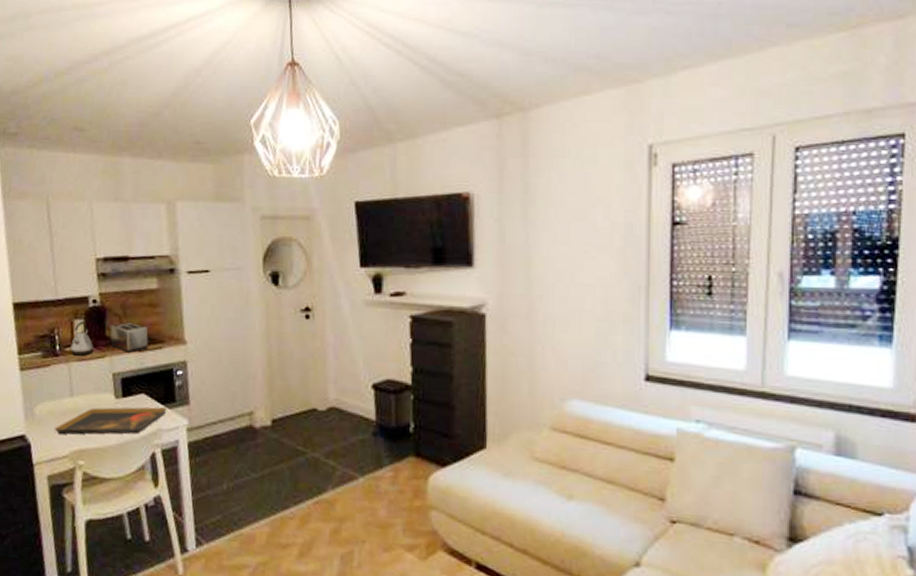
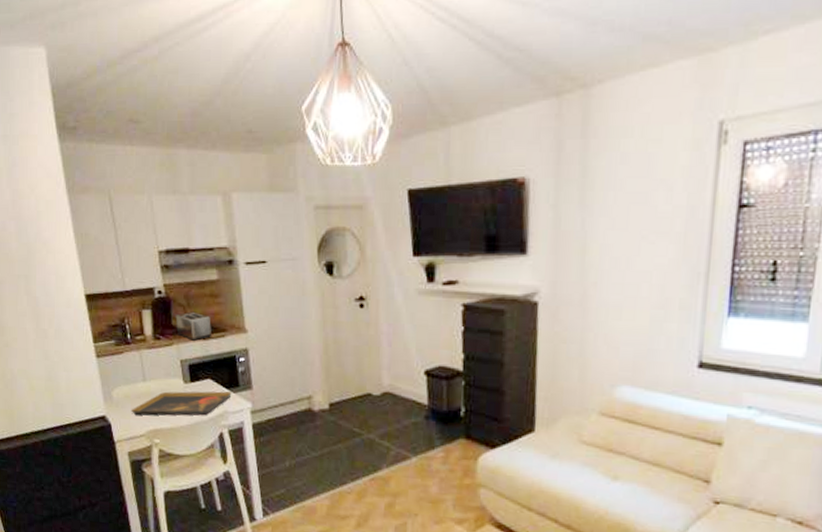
kettle: present [69,322,94,356] -> none [139,312,162,344]

